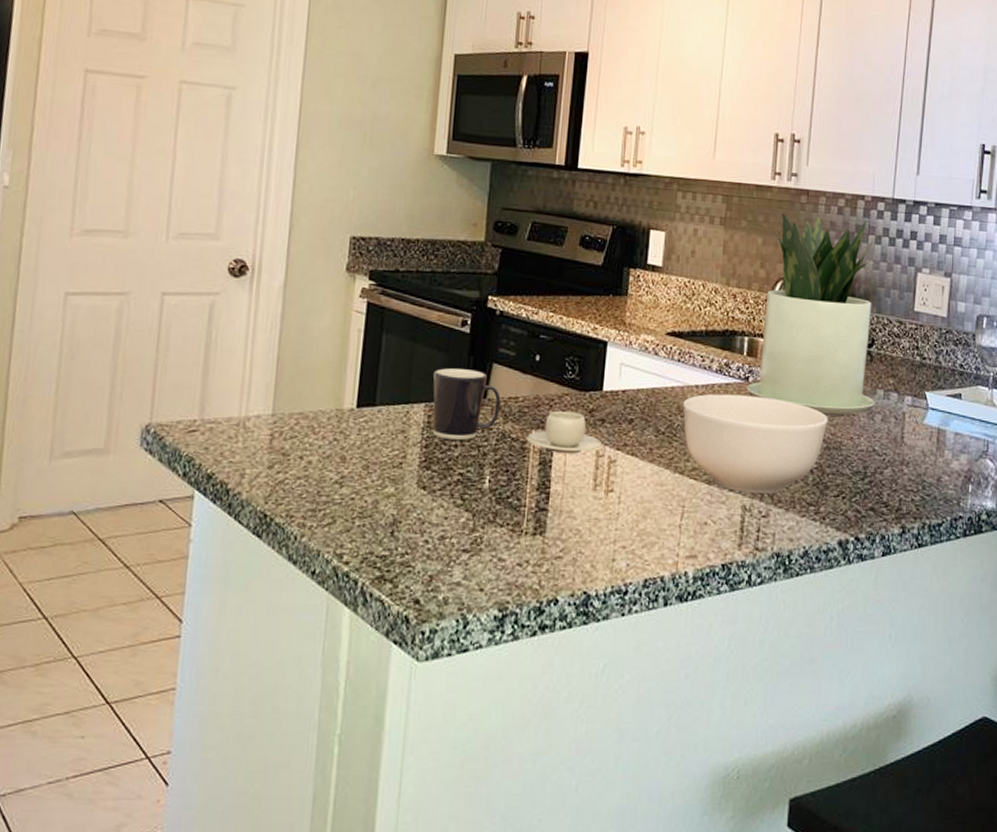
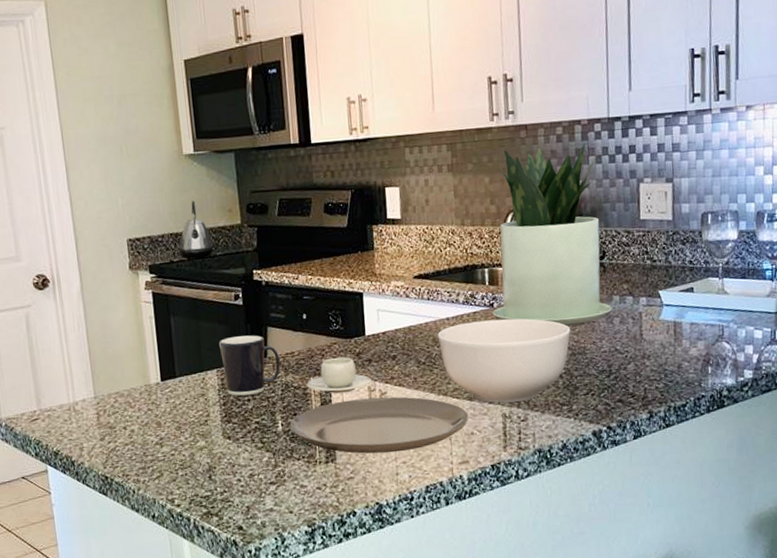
kettle: none [407,206,450,272] -> present [178,200,214,259]
plate: none [498,463,705,534] -> present [290,396,469,454]

